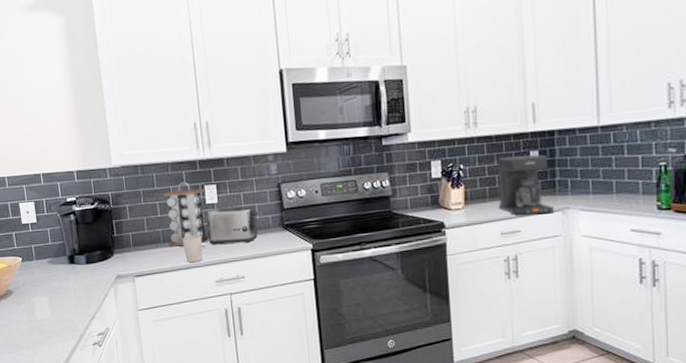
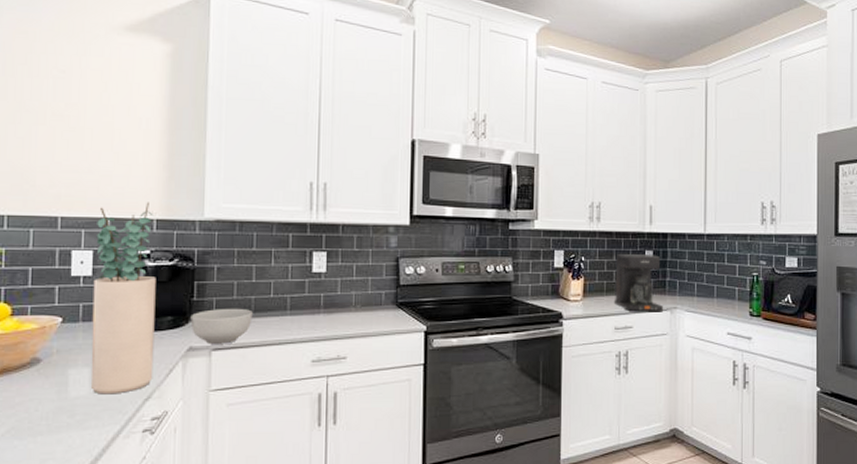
vase: none [33,157,94,317] -> present [90,202,156,395]
bowl: none [114,240,163,272] -> present [190,308,253,344]
spice rack: present [163,181,209,247] -> none [260,245,312,318]
cup: present [182,234,207,263] -> none [278,305,306,338]
toaster: present [205,205,258,245] -> none [309,278,371,320]

